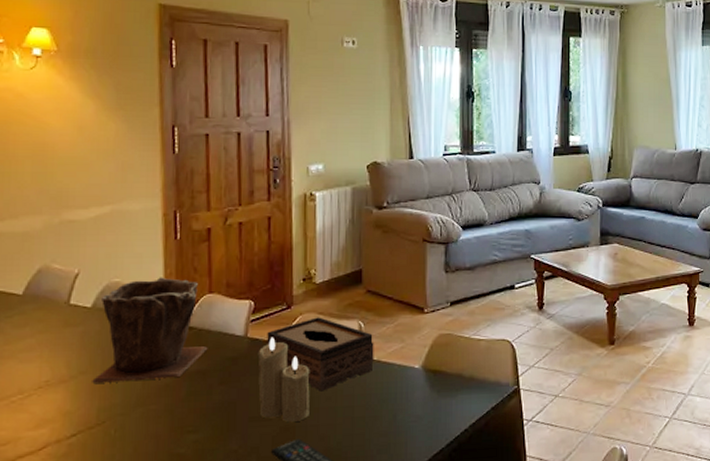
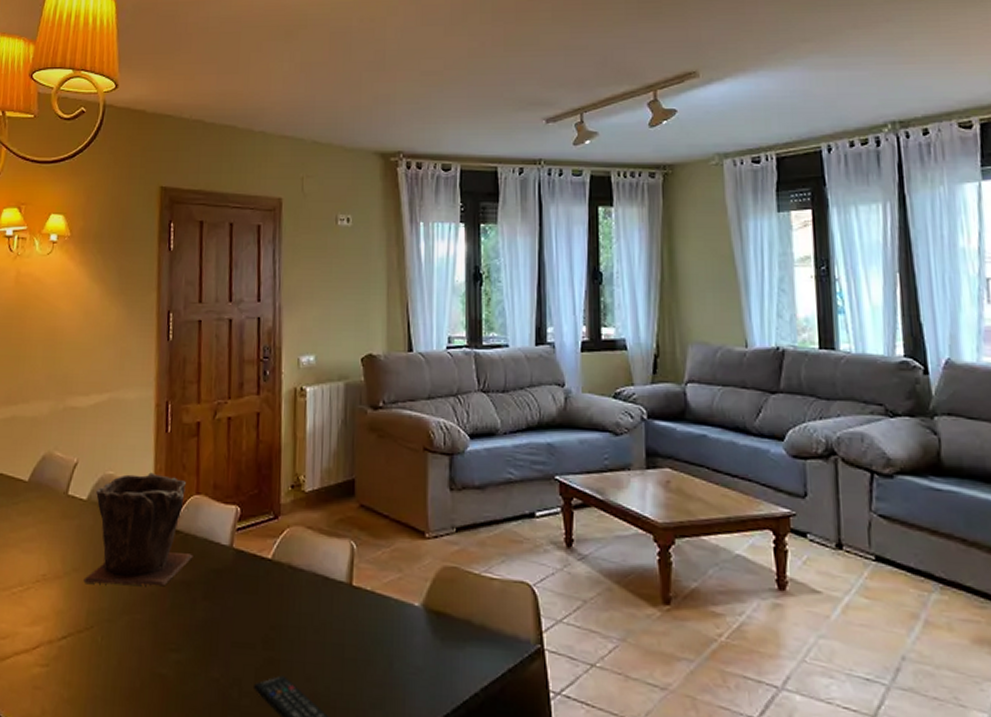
candle: present [257,337,310,423] -> none [242,550,297,655]
tissue box: present [265,317,374,392] -> none [251,531,368,622]

